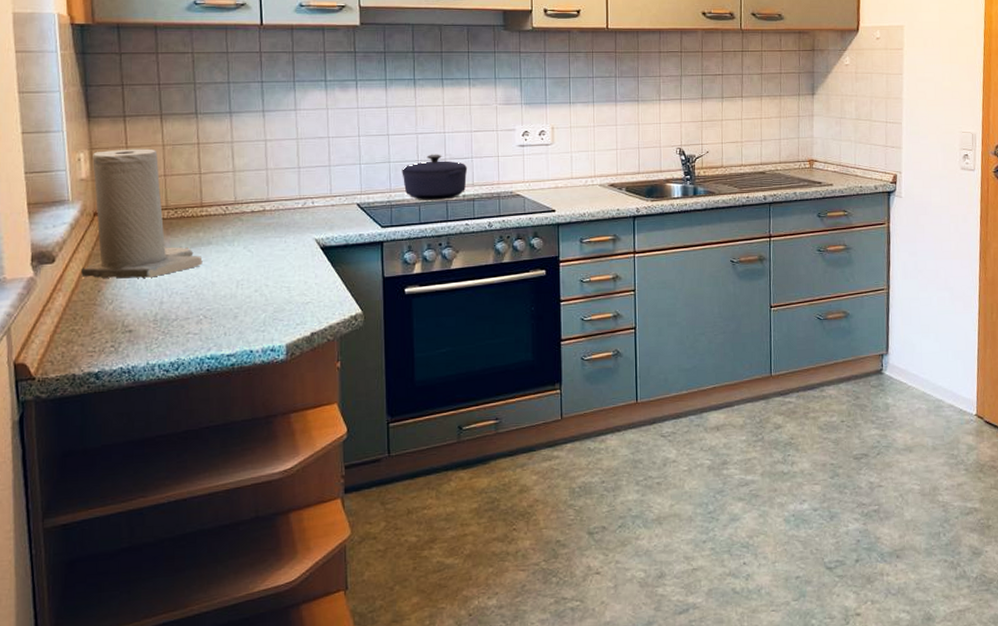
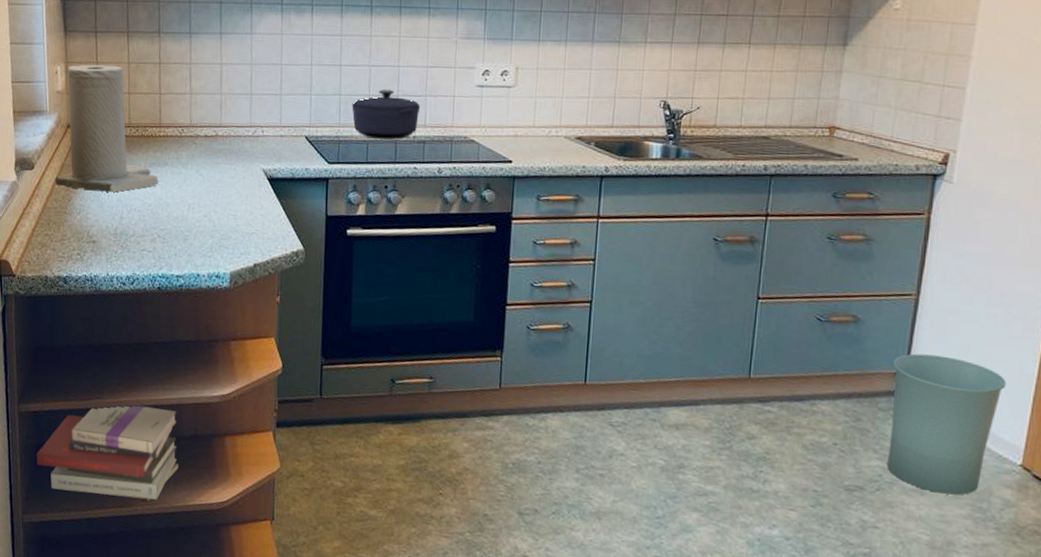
books: none [67,495,239,607] -> present [36,405,179,501]
waste bin: none [877,335,958,449] -> present [887,353,1007,495]

